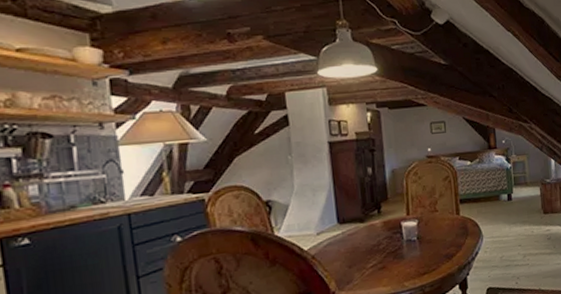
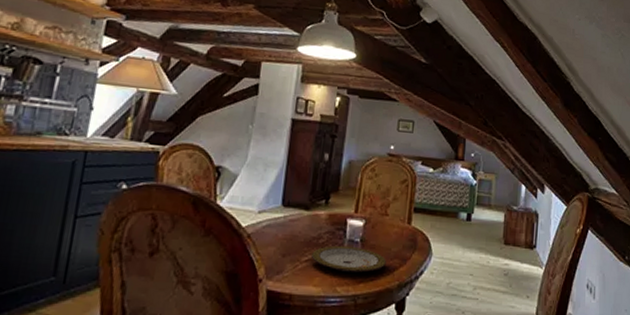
plate: none [376,244,444,269] -> present [311,245,386,274]

